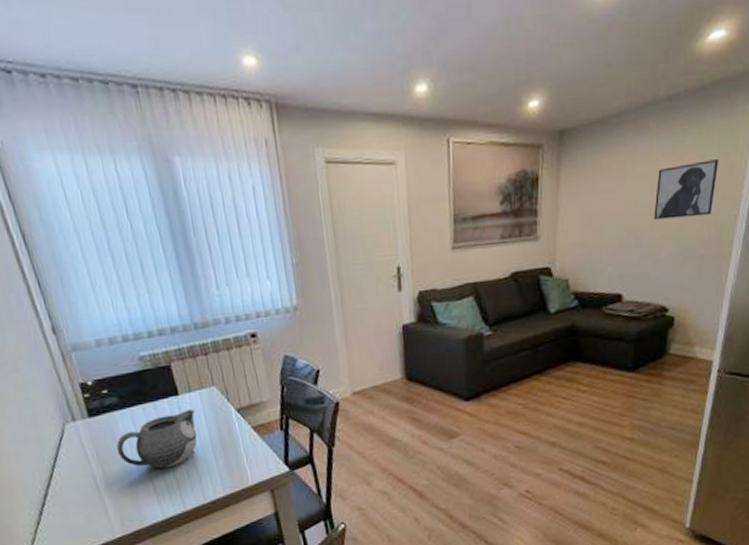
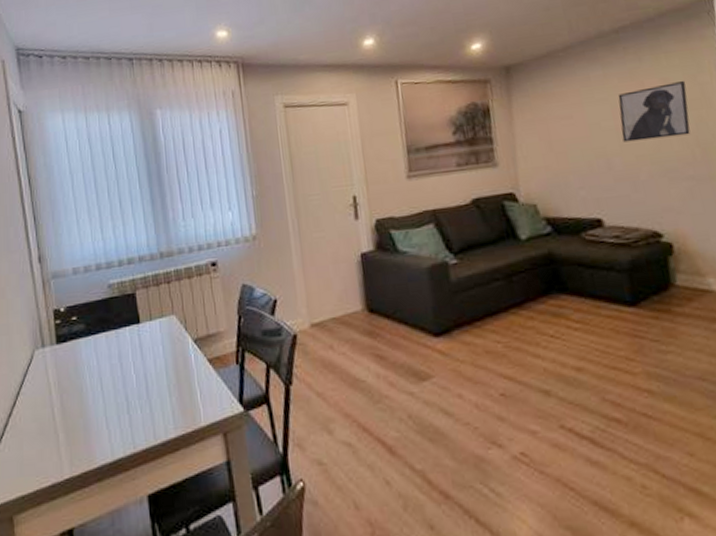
teapot: present [116,409,198,469] -> none [77,339,154,402]

